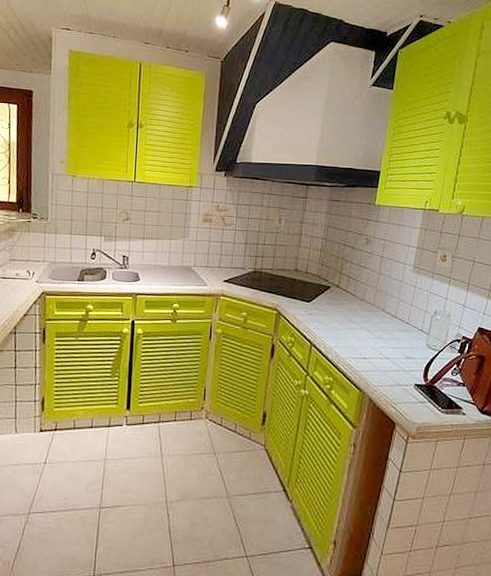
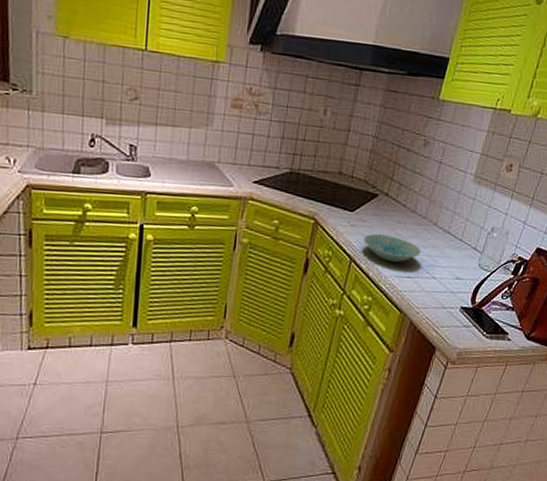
bowl: none [320,321,372,345] -> present [363,234,421,262]

